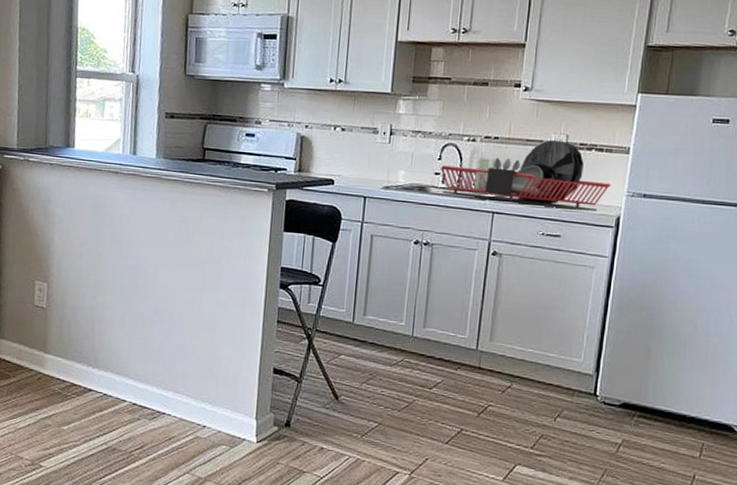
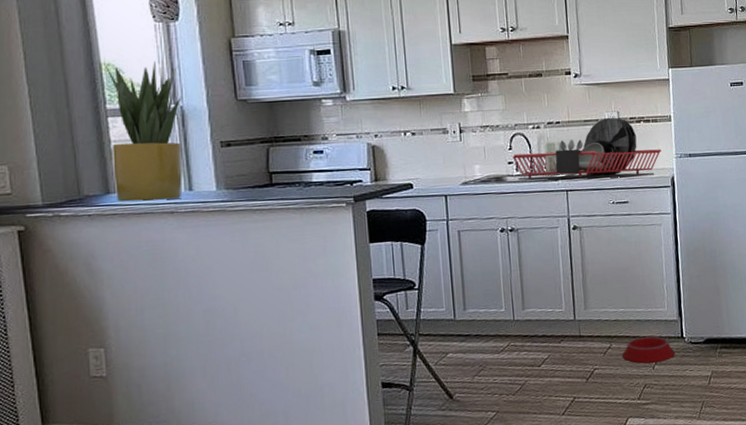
planter: none [74,28,139,161] -> present [104,60,183,202]
pet bowl: none [521,383,583,416] -> present [622,336,675,364]

